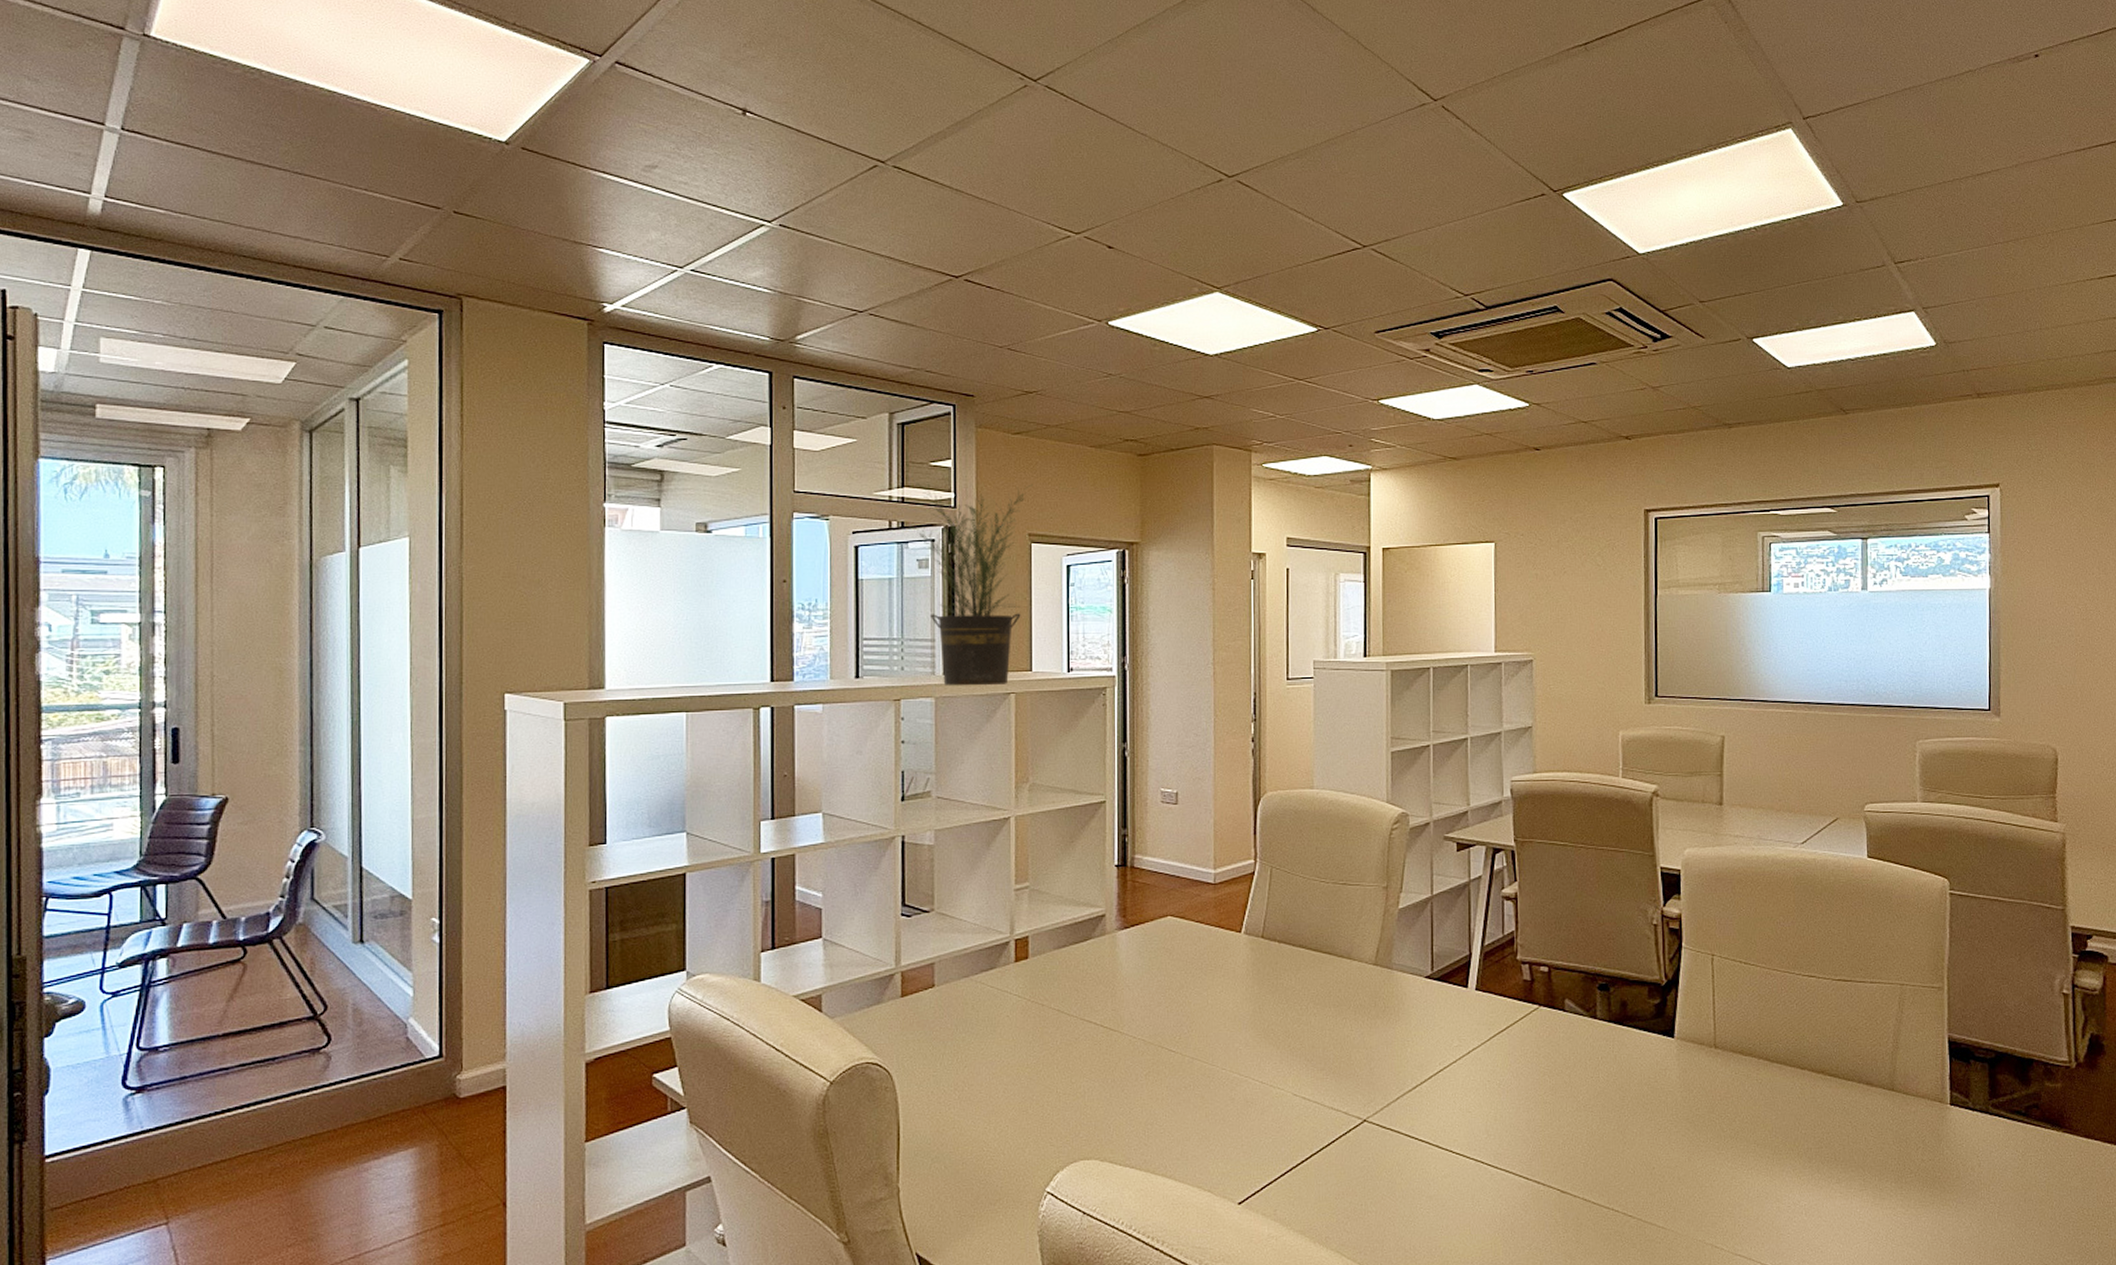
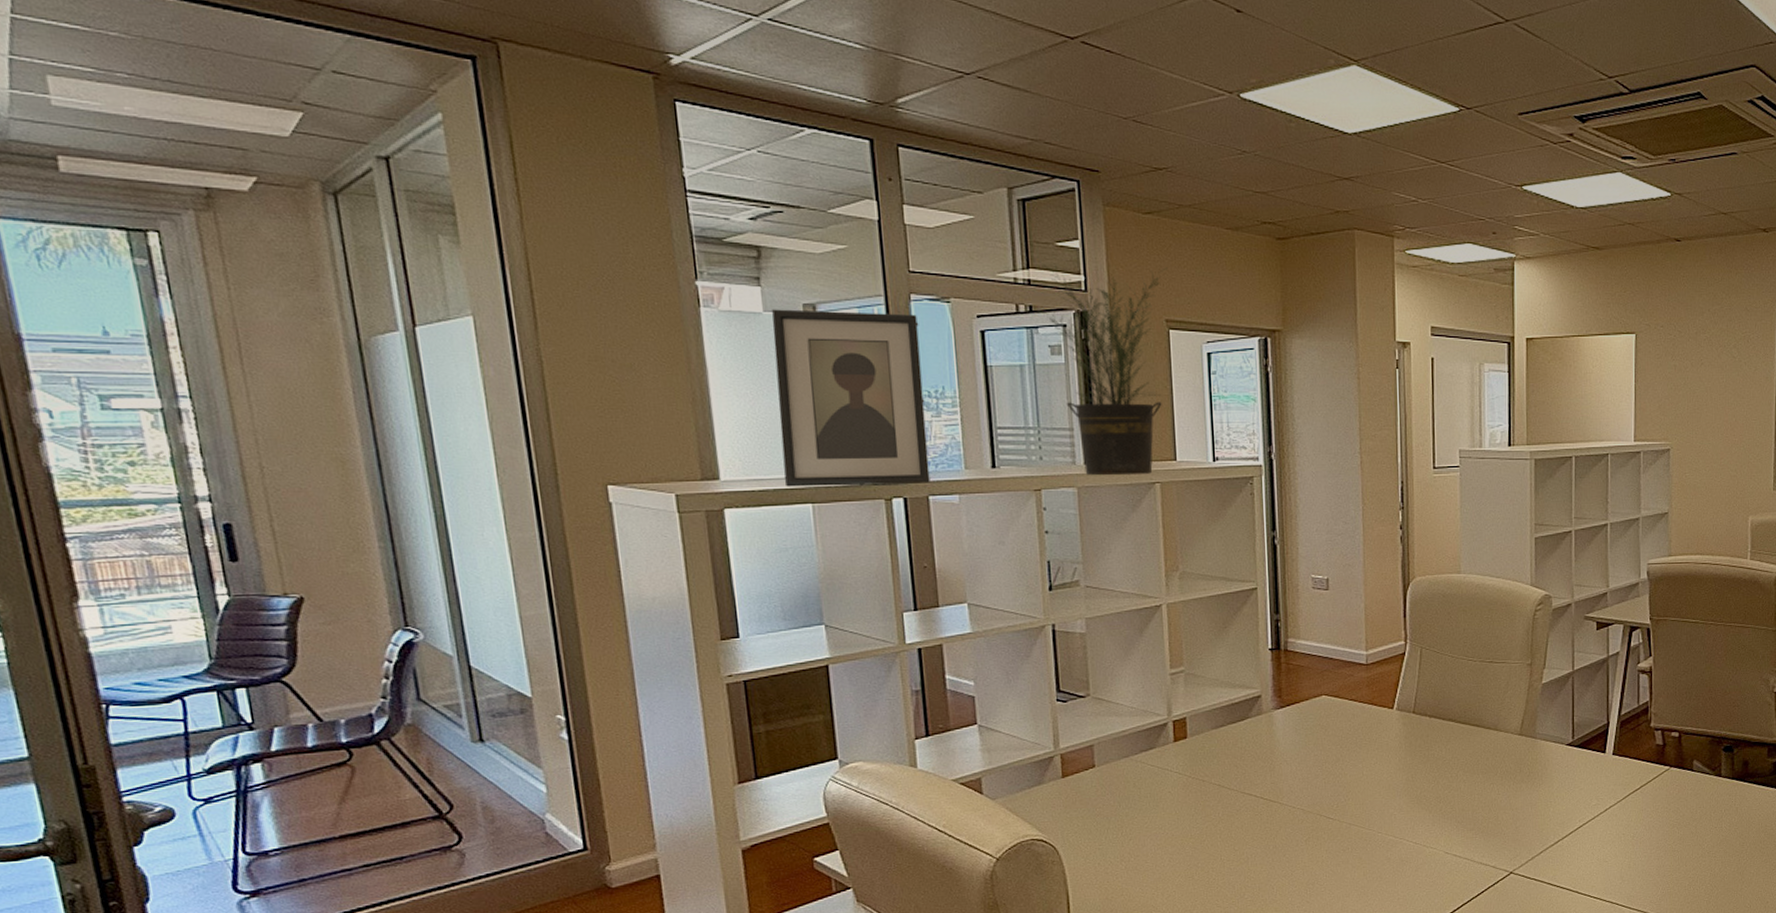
picture frame: none [663,528,799,696] -> present [772,309,930,487]

